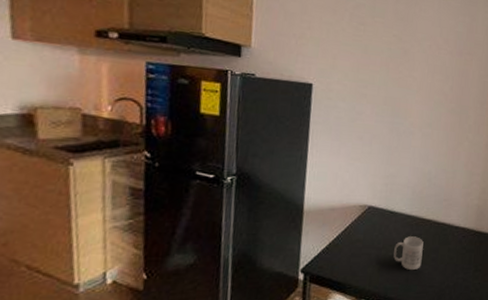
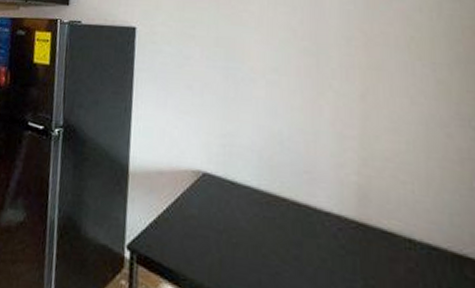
mug: present [393,236,424,271] -> none [239,219,279,270]

